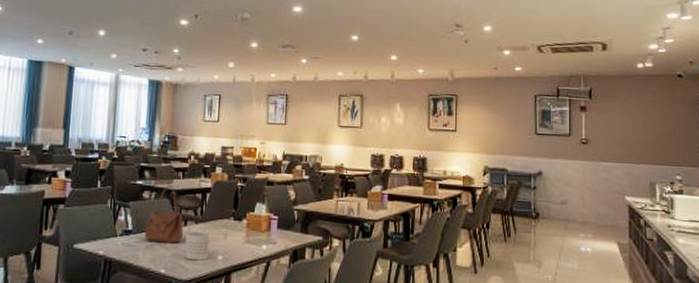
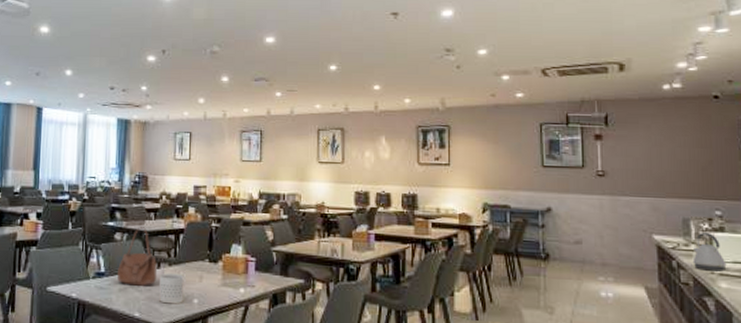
kettle: none [657,195,684,229] -> present [692,233,727,272]

